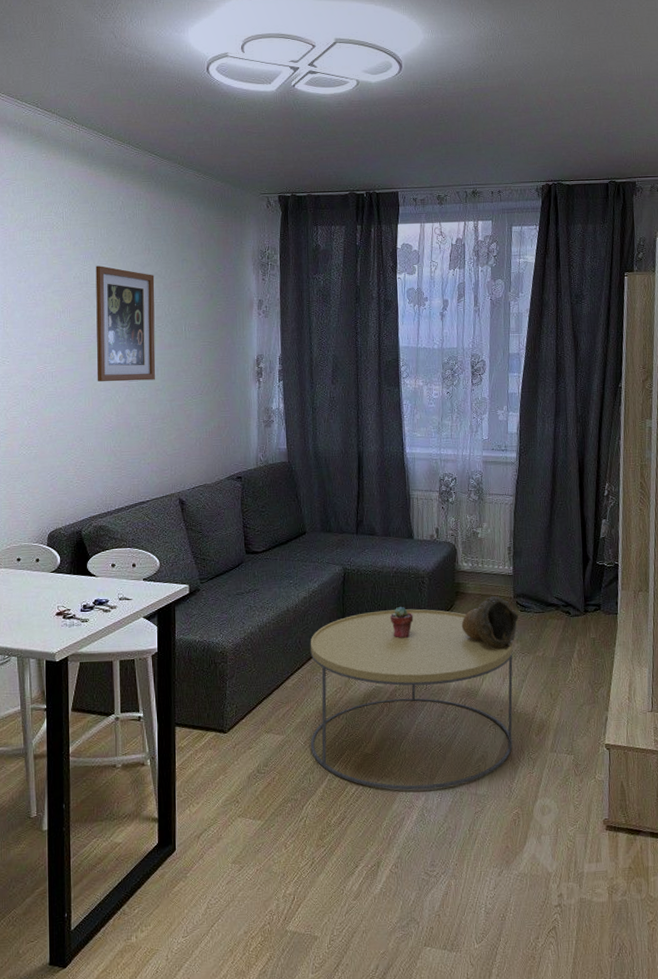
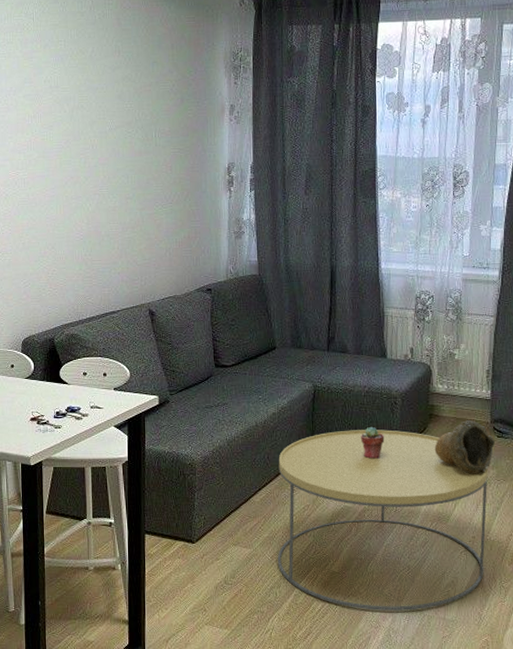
wall art: present [95,266,156,382] -> none [66,69,126,190]

